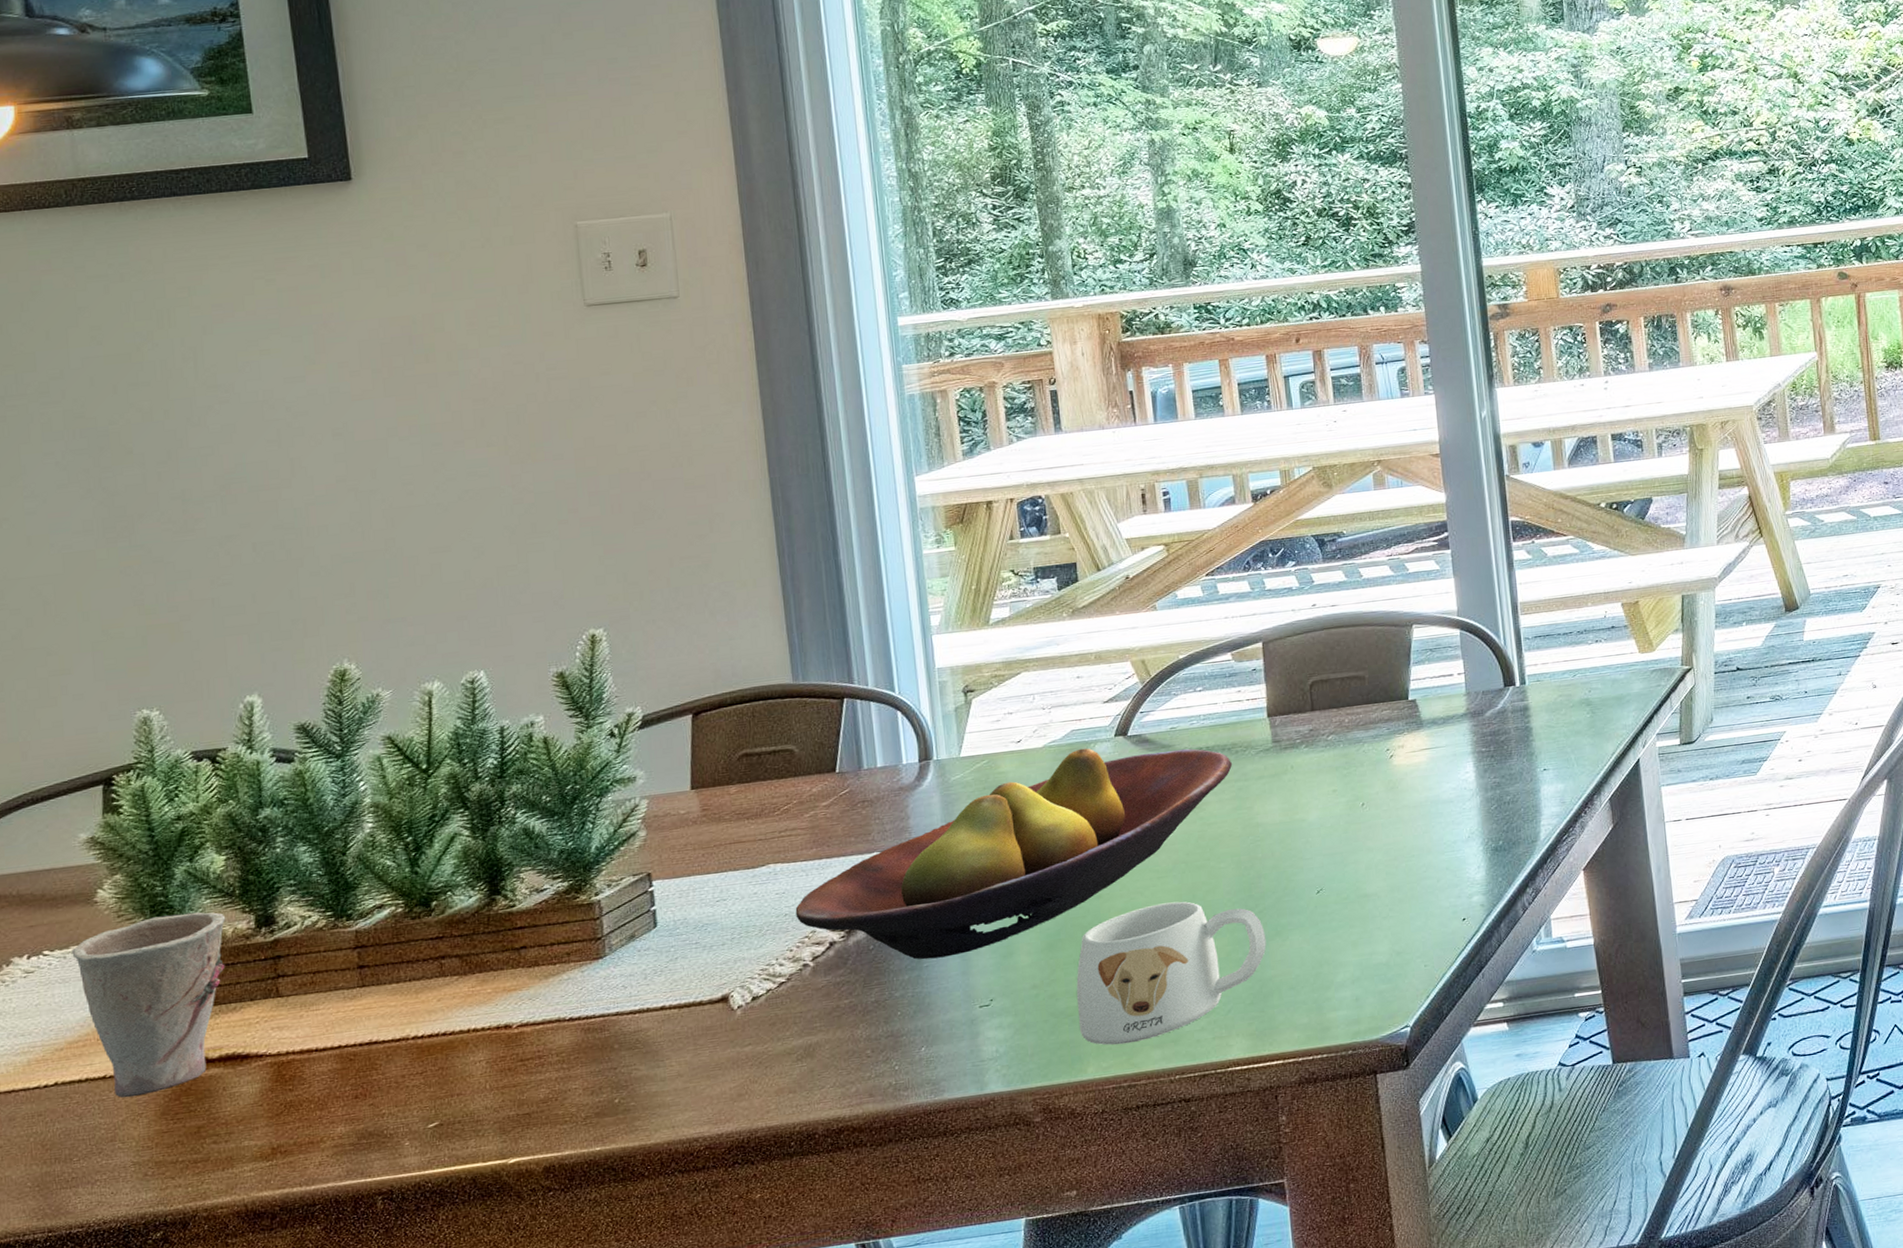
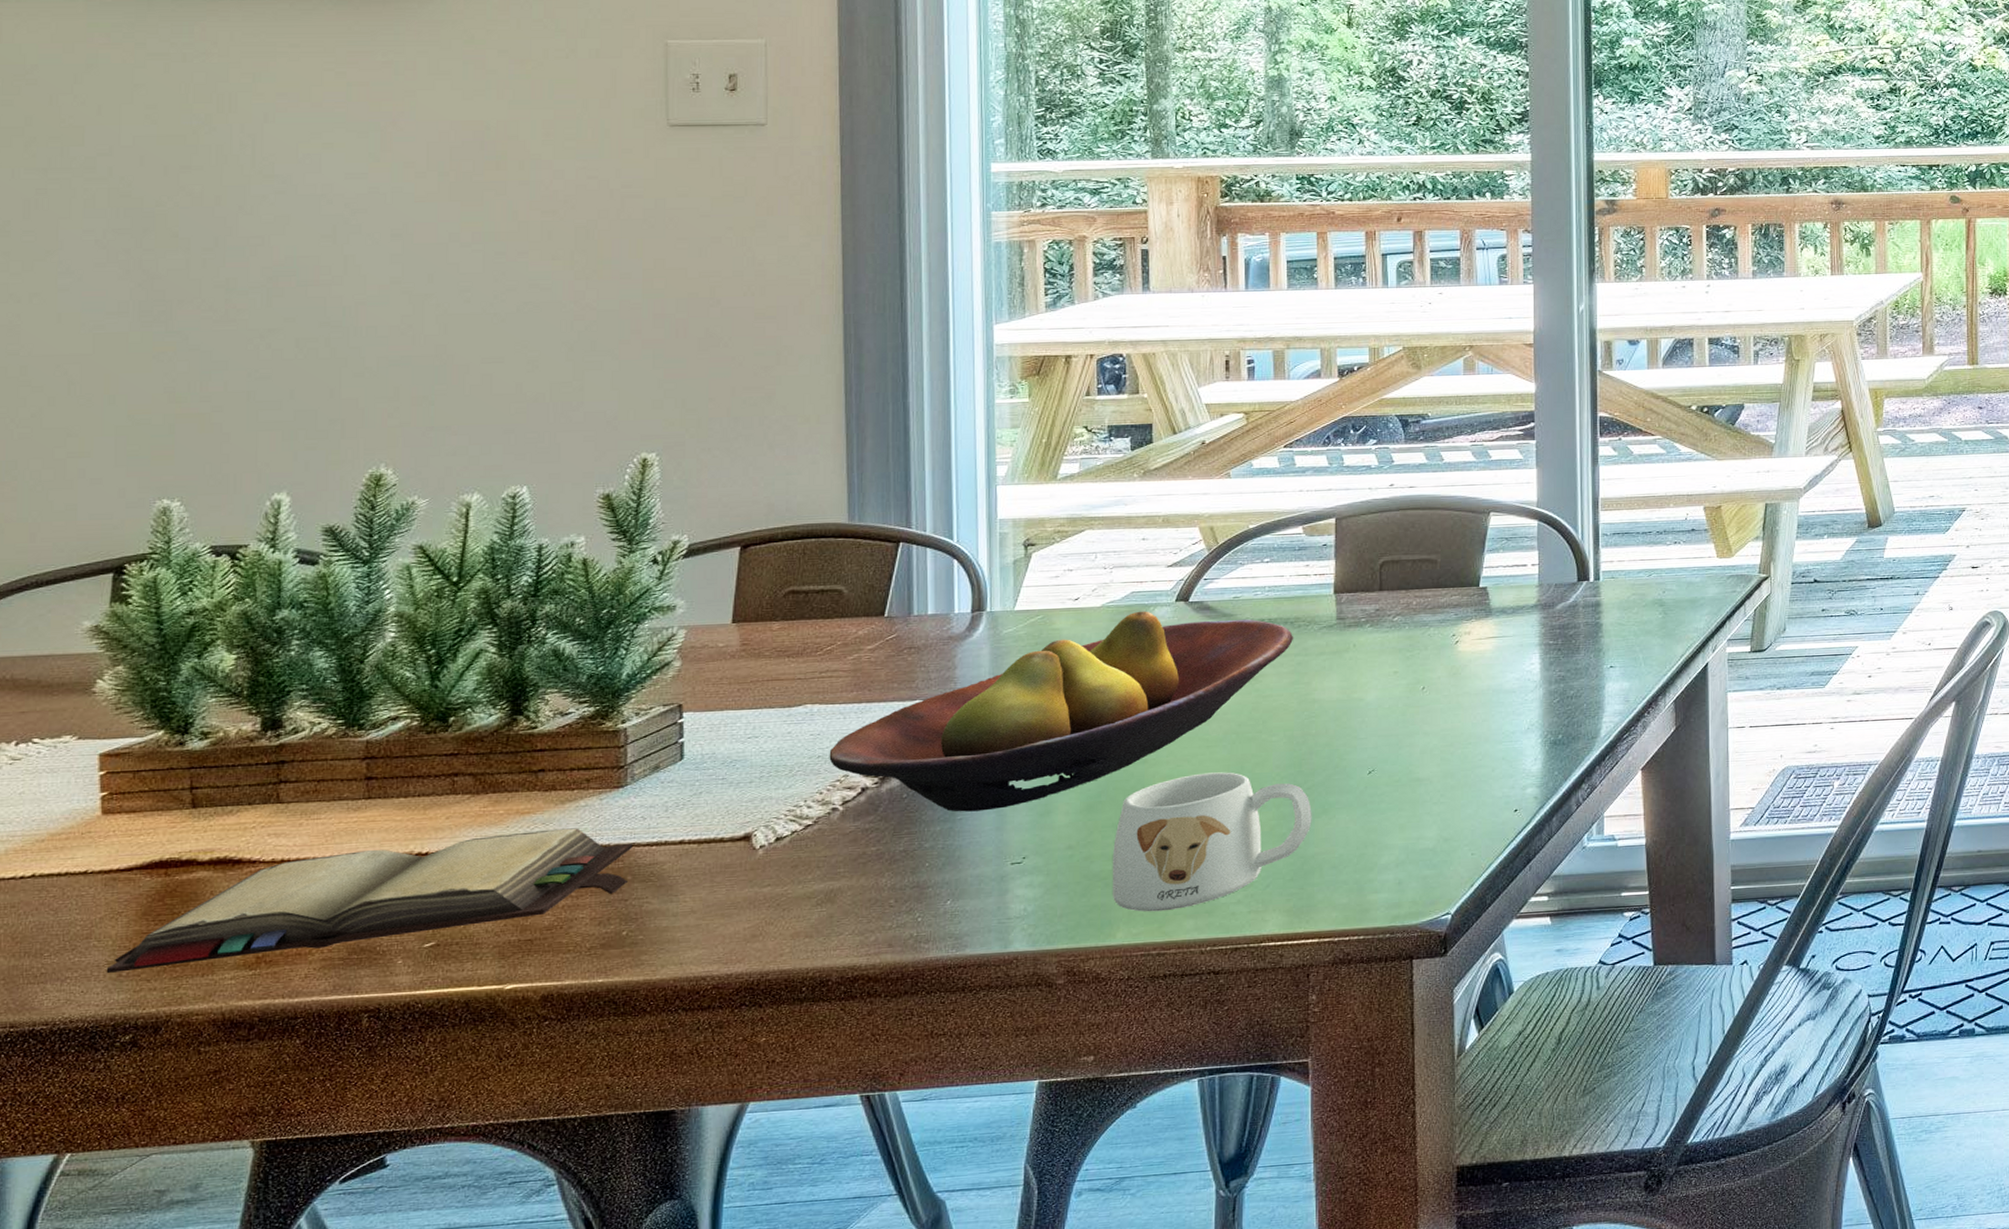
cup: present [72,912,226,1098] -> none [63,710,231,895]
hardback book: none [132,1001,616,1173] -> present [106,828,632,973]

